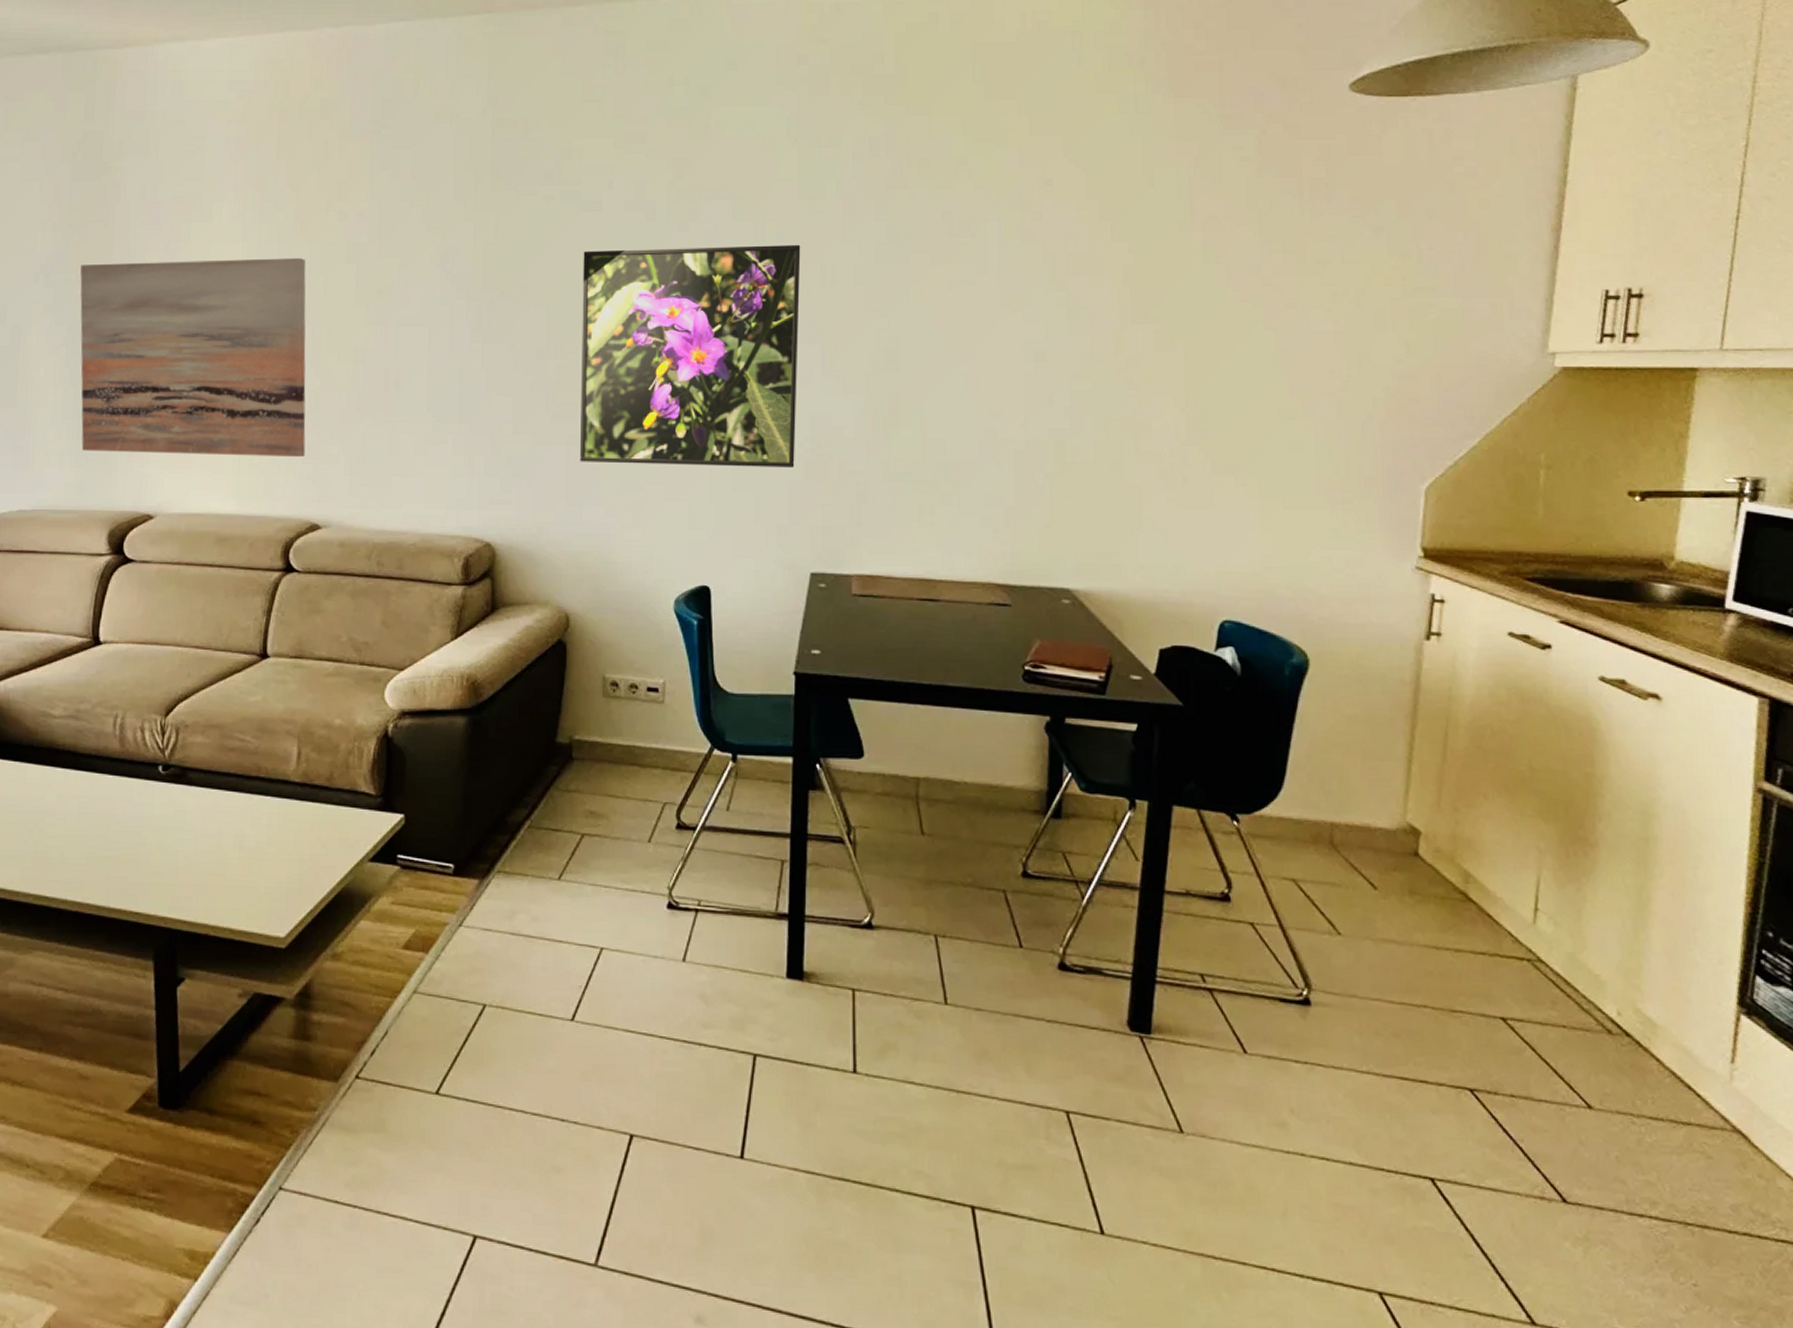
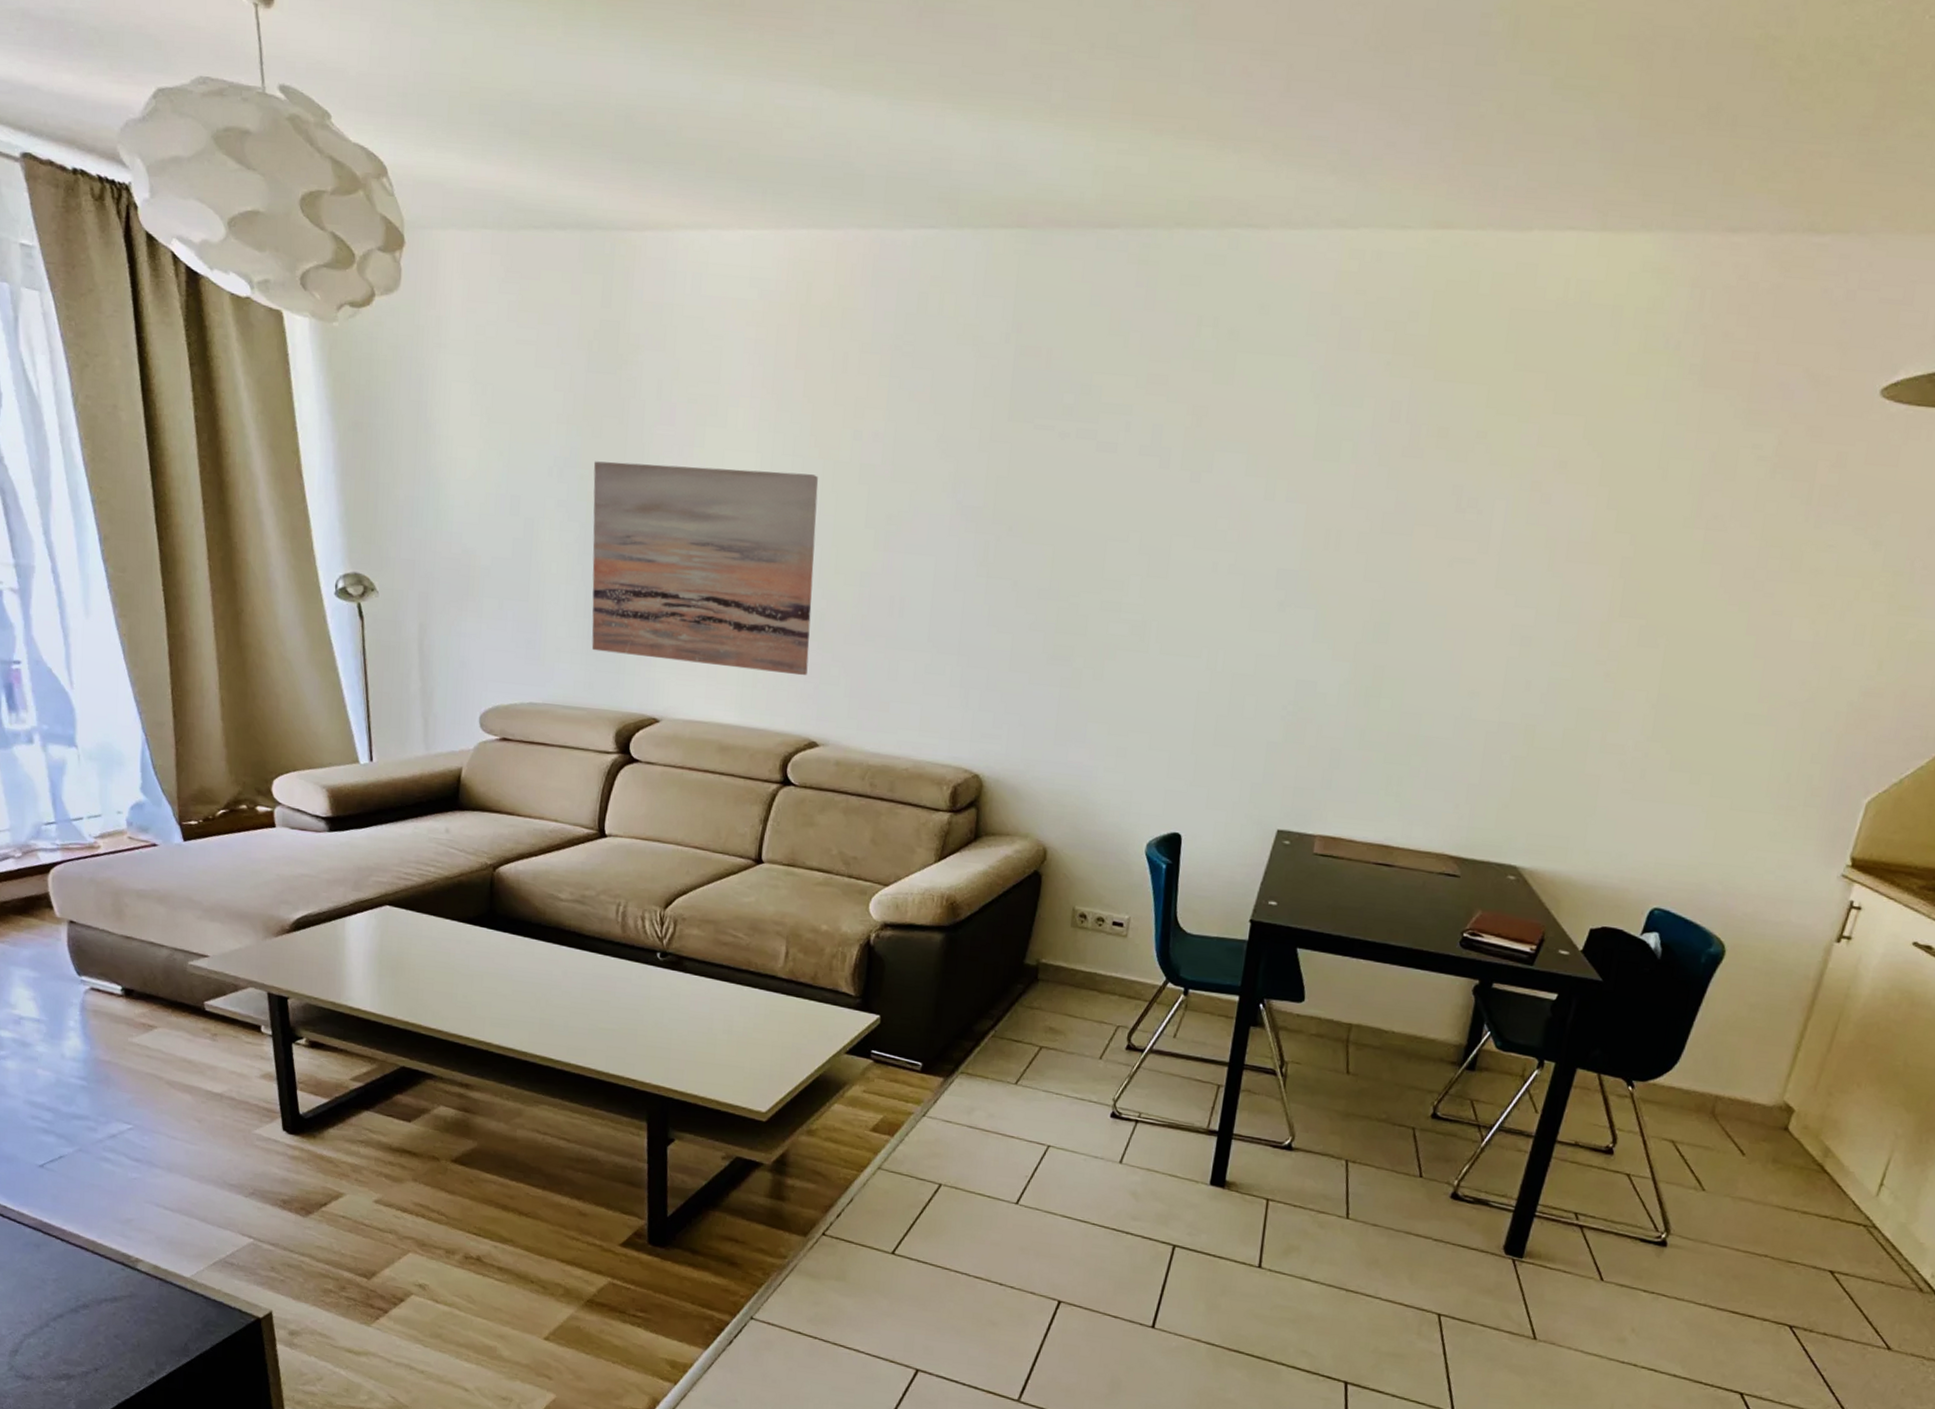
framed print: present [580,244,801,469] -> none [1071,493,1309,729]

